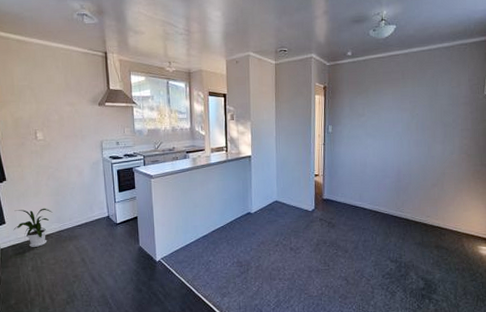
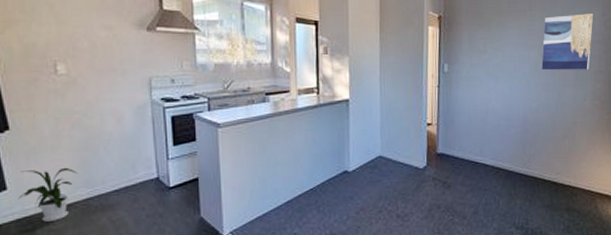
wall art: none [413,79,461,129] -> present [541,14,594,71]

